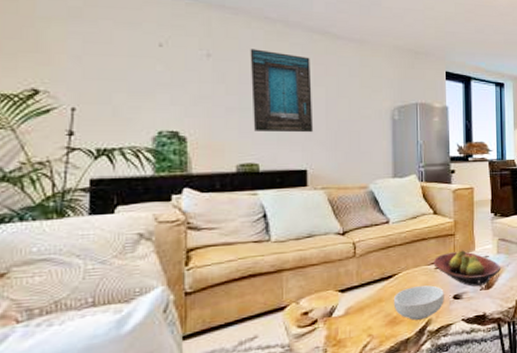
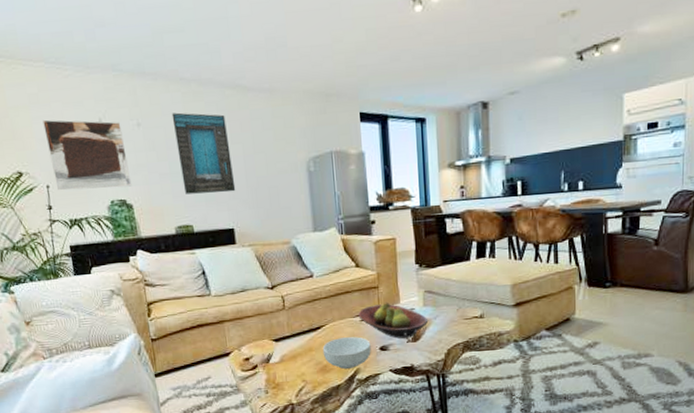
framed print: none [82,36,189,118] -> present [42,119,132,191]

